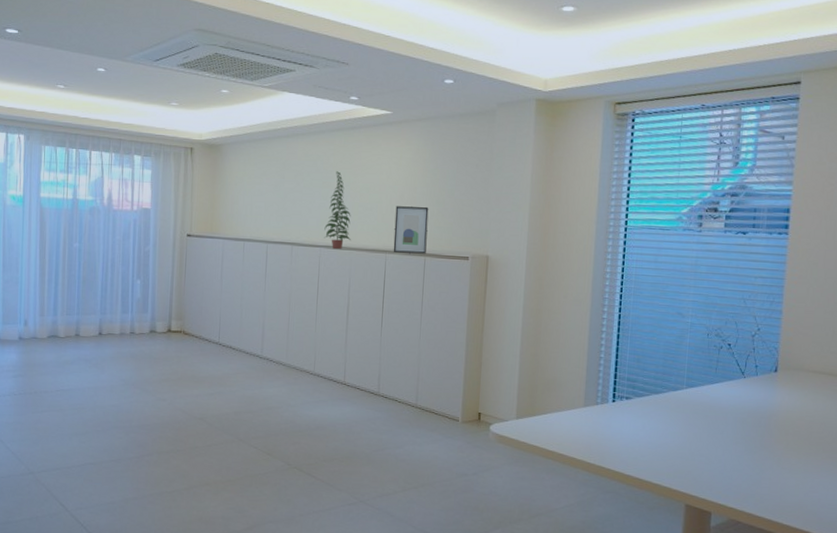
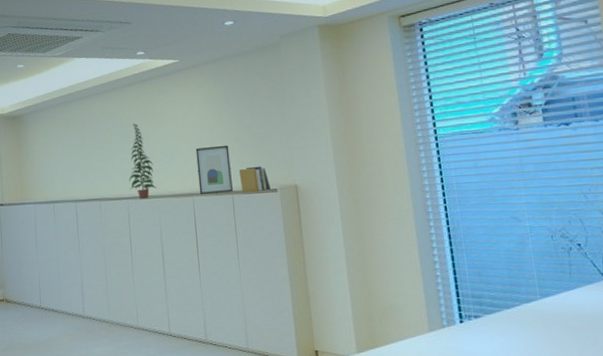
books: none [434,232,463,258] -> present [239,166,271,193]

